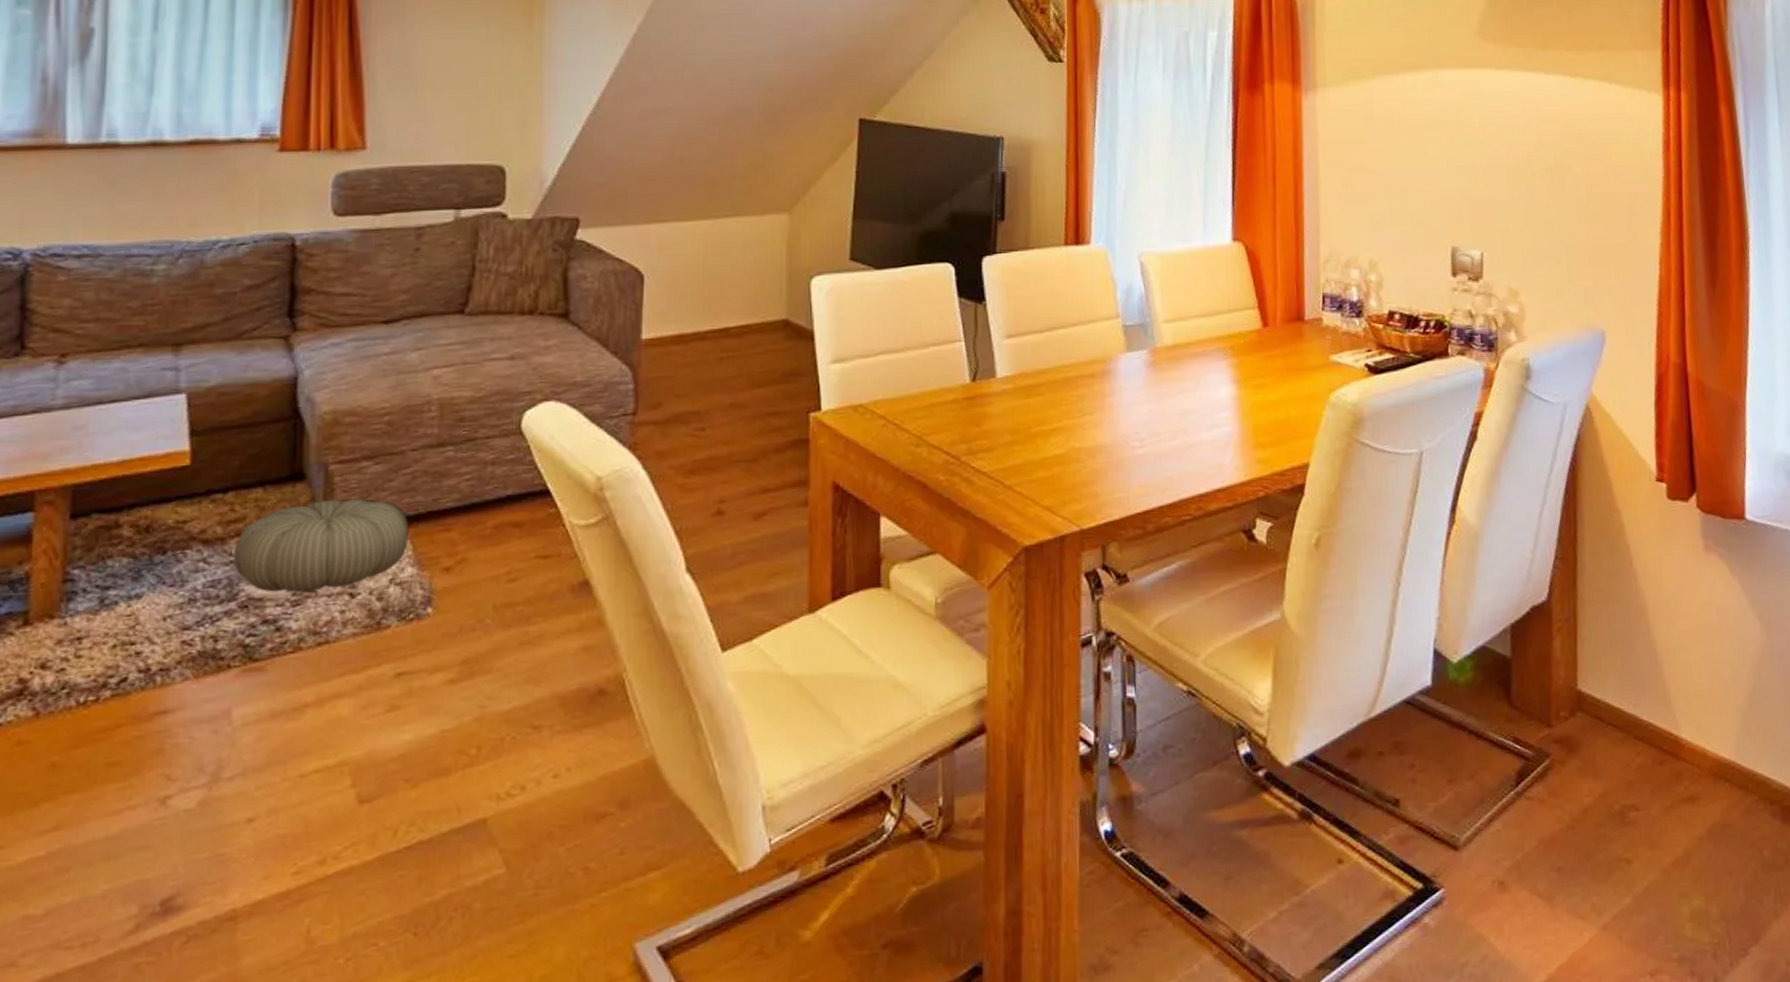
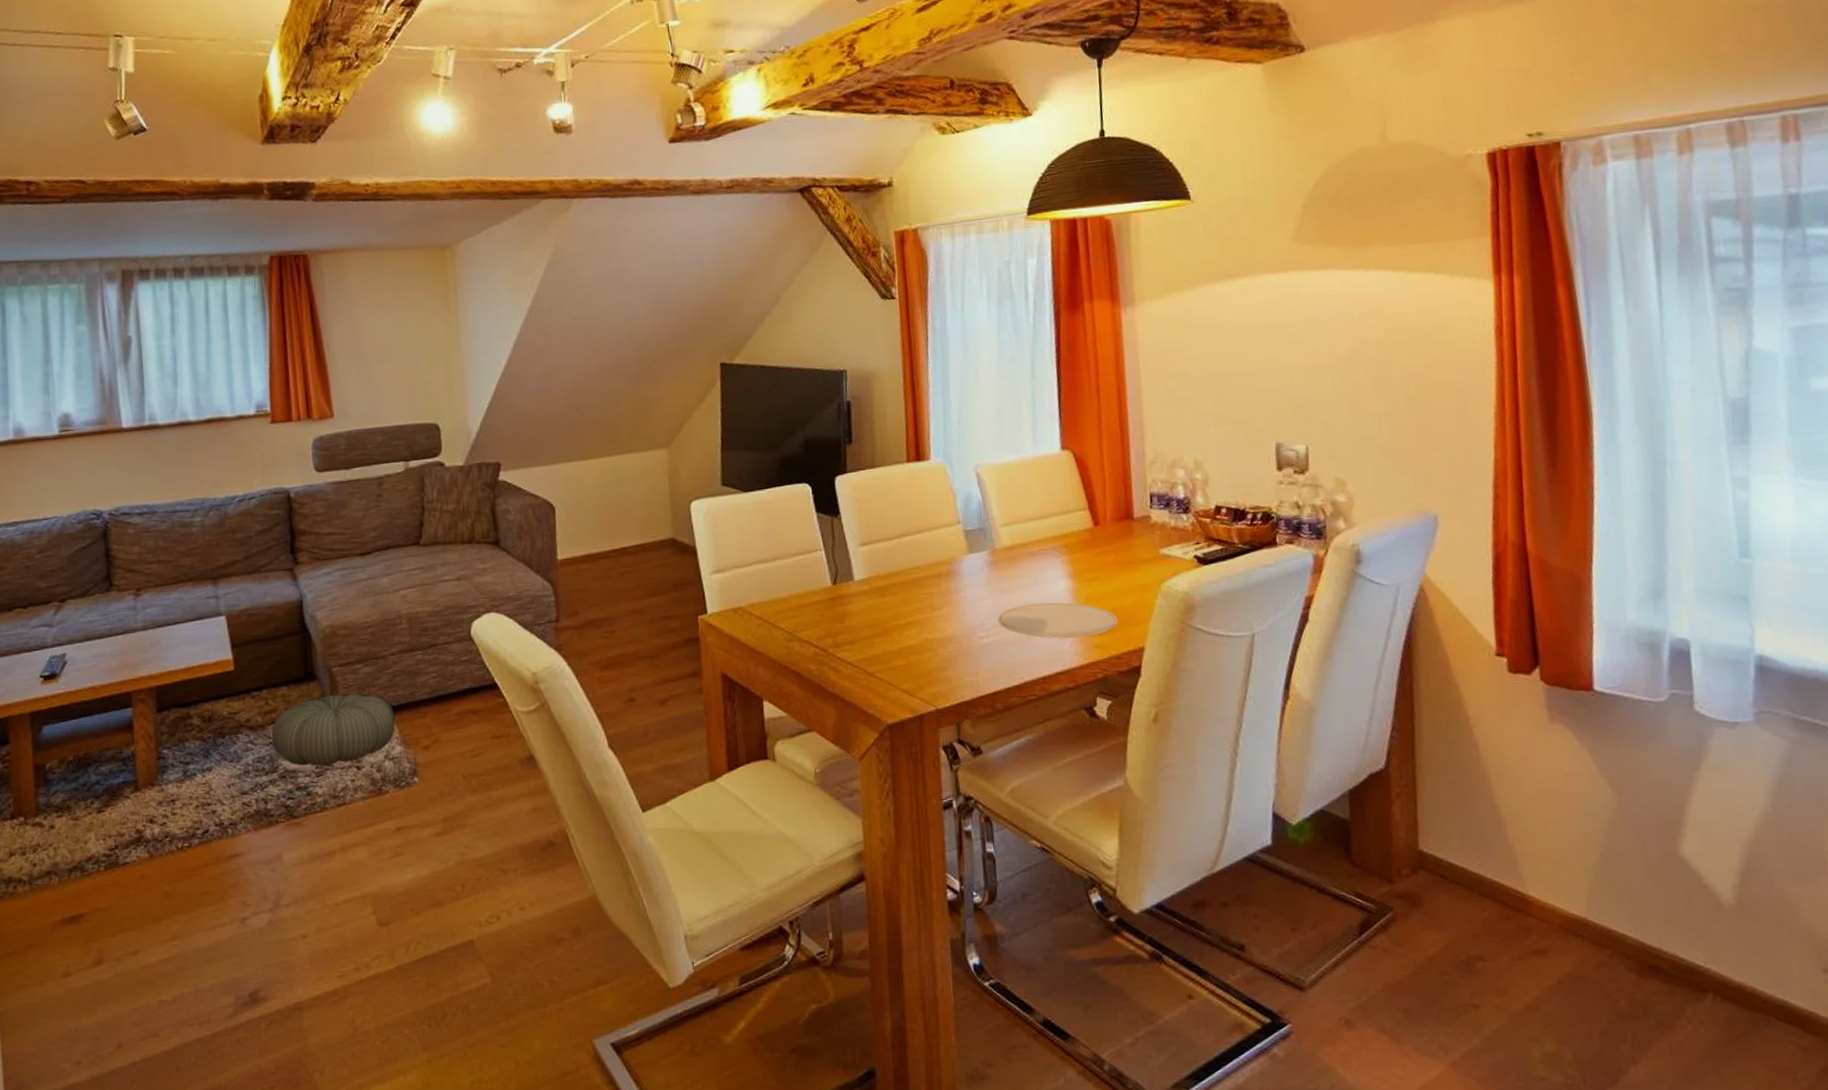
plate: none [1154,409,1283,452] -> present [997,602,1118,639]

